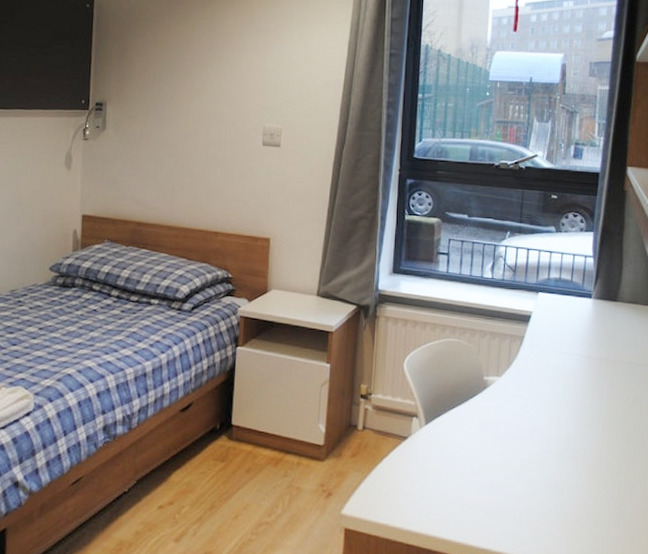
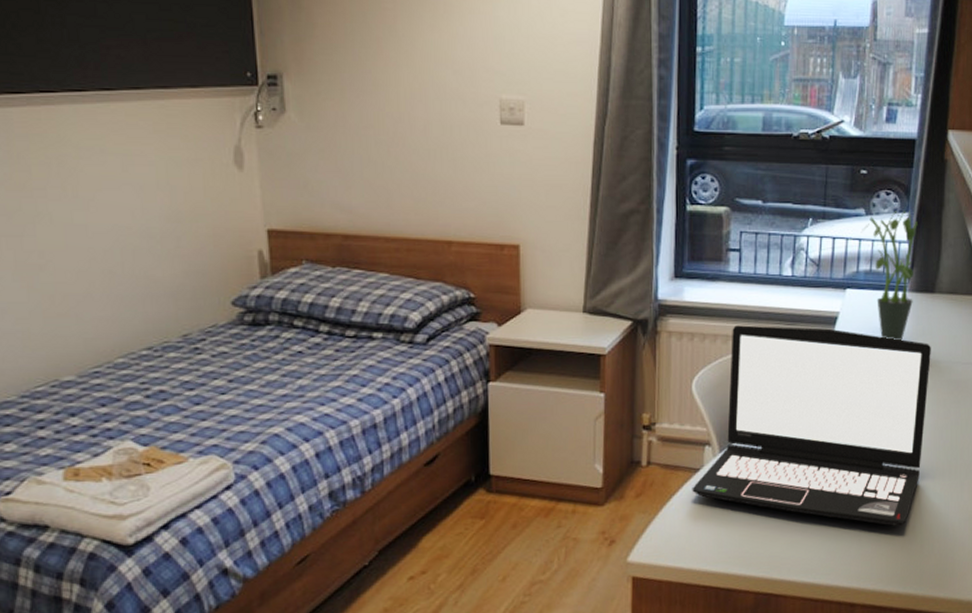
laptop: none [400,316,615,509] -> present [692,325,931,526]
potted plant: none [552,230,601,341] -> present [862,211,918,341]

